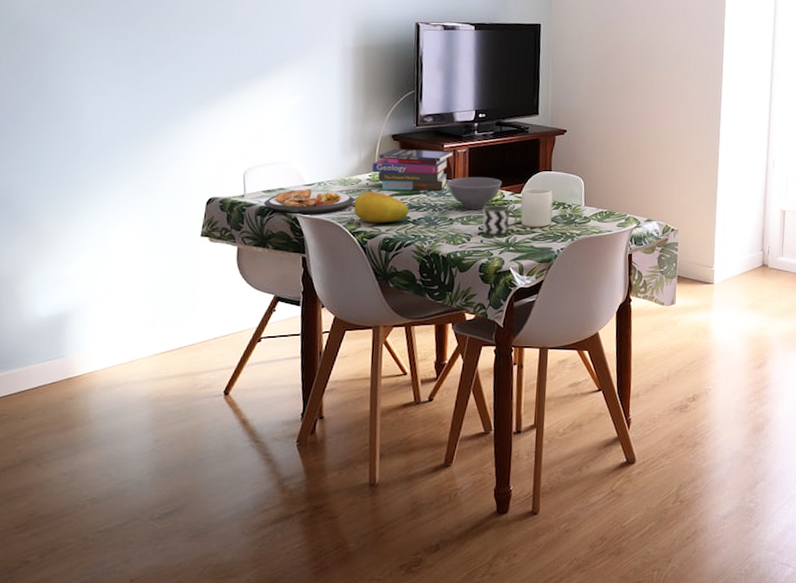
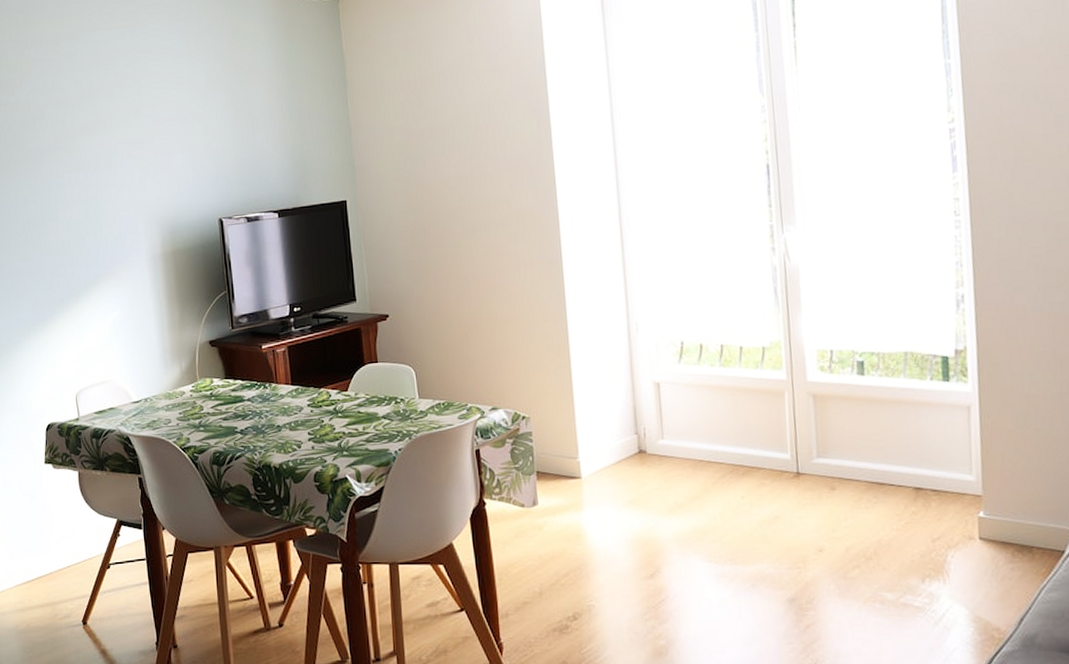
plate: present [263,189,355,215] -> none [96,406,181,435]
fruit: present [353,191,409,223] -> none [180,403,235,437]
books: present [372,148,453,191] -> none [193,352,272,400]
bowl: present [447,177,503,210] -> none [270,376,327,414]
cup: present [482,204,518,235] -> none [309,405,349,440]
mug: present [520,187,553,228] -> none [348,382,385,428]

